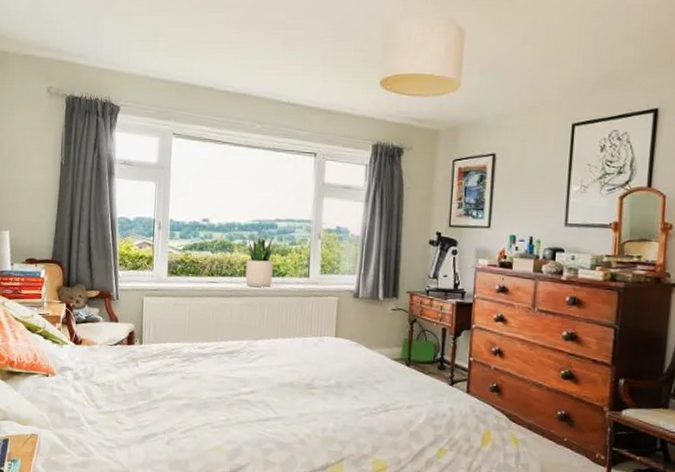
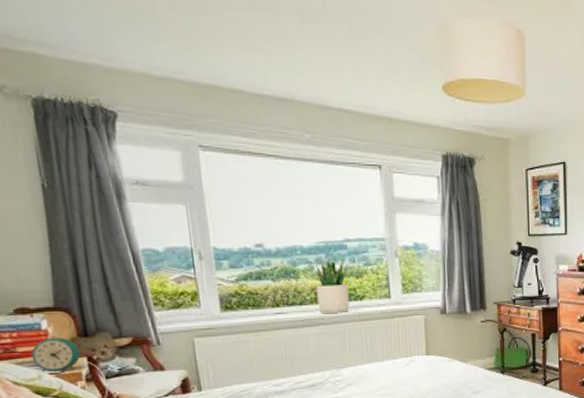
alarm clock: none [30,283,62,314] -> present [31,336,81,372]

